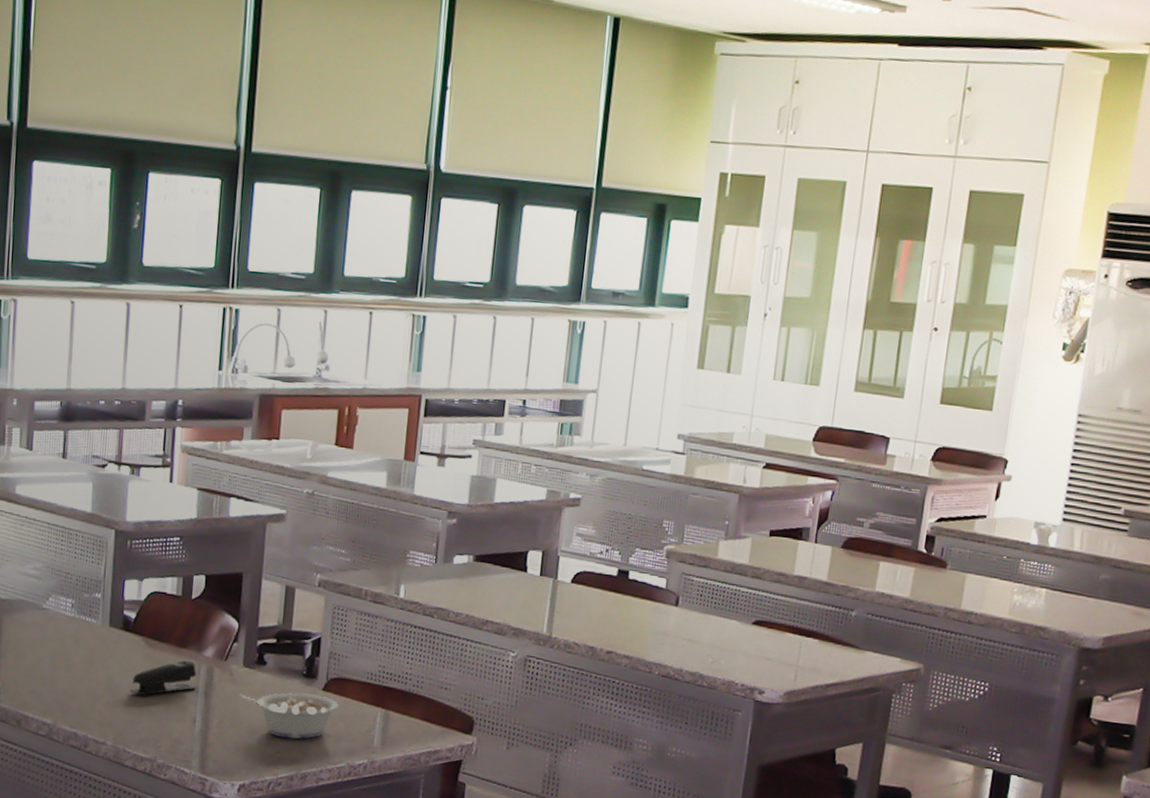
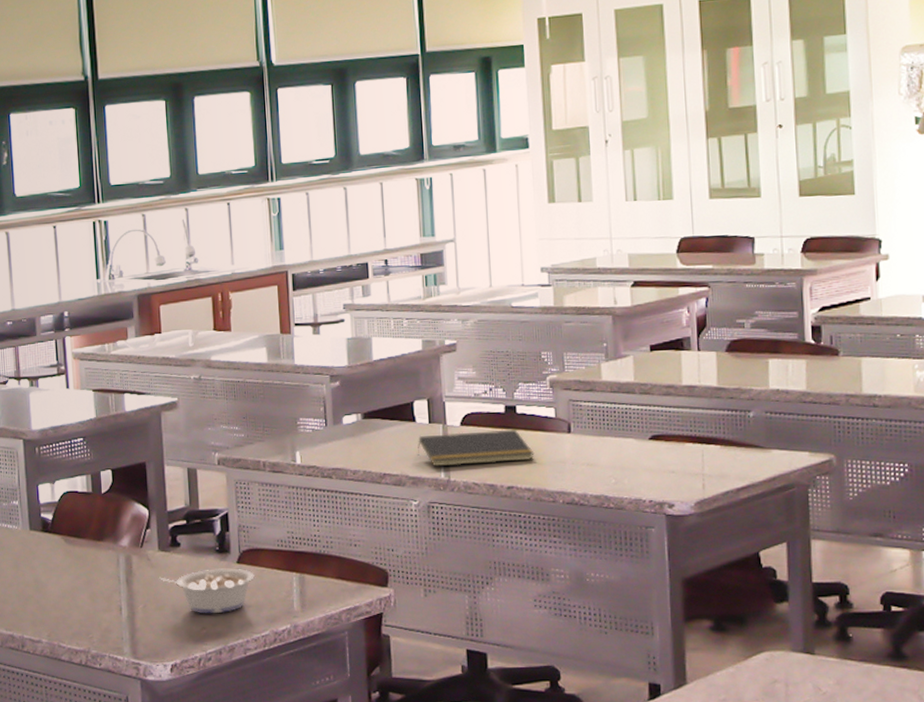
stapler: present [129,660,197,695] -> none [56,551,118,590]
notepad: none [523,587,639,628] -> present [417,429,535,467]

